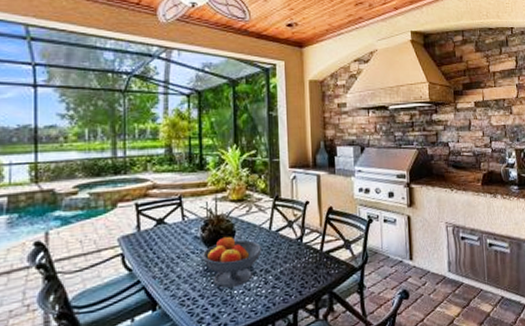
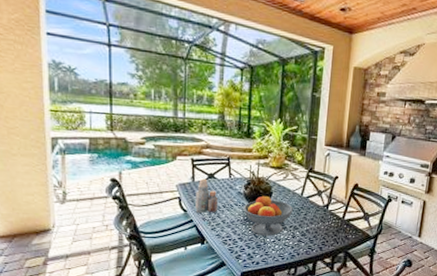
bottle: none [142,225,170,270] -> present [195,178,218,213]

